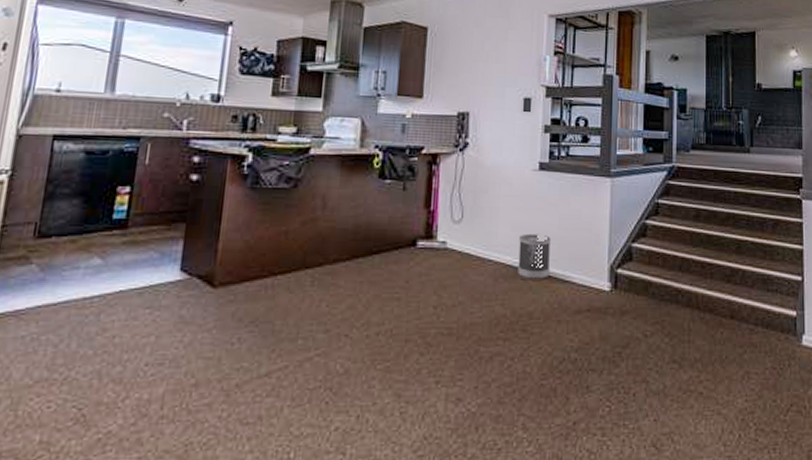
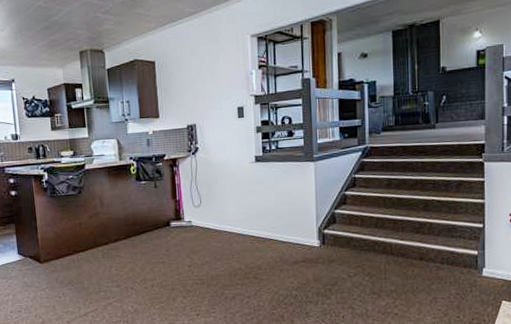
wastebasket: present [518,233,552,279] -> none [245,209,271,242]

